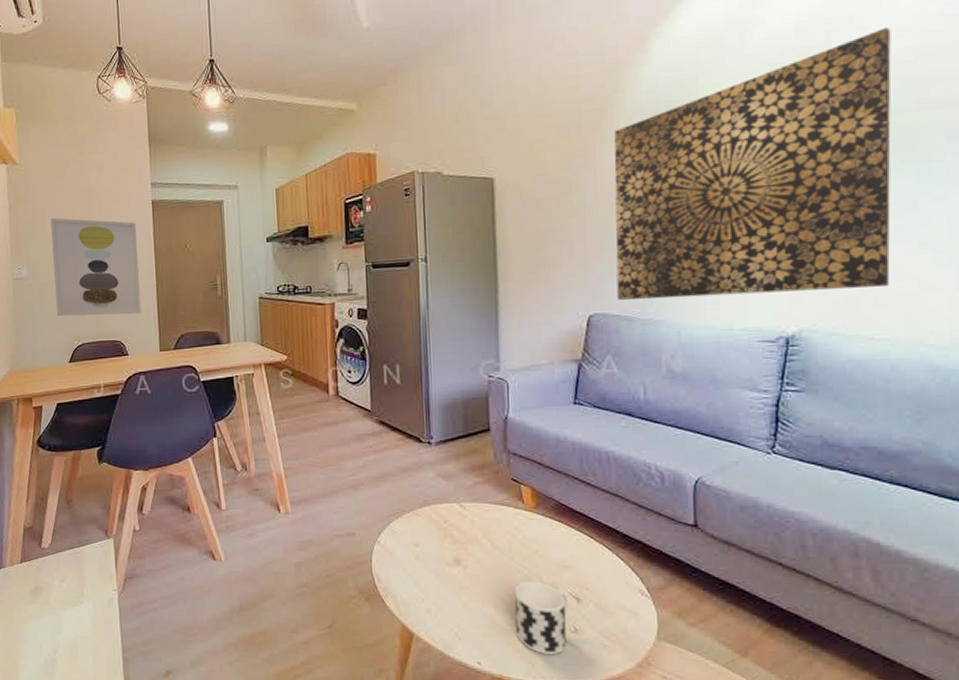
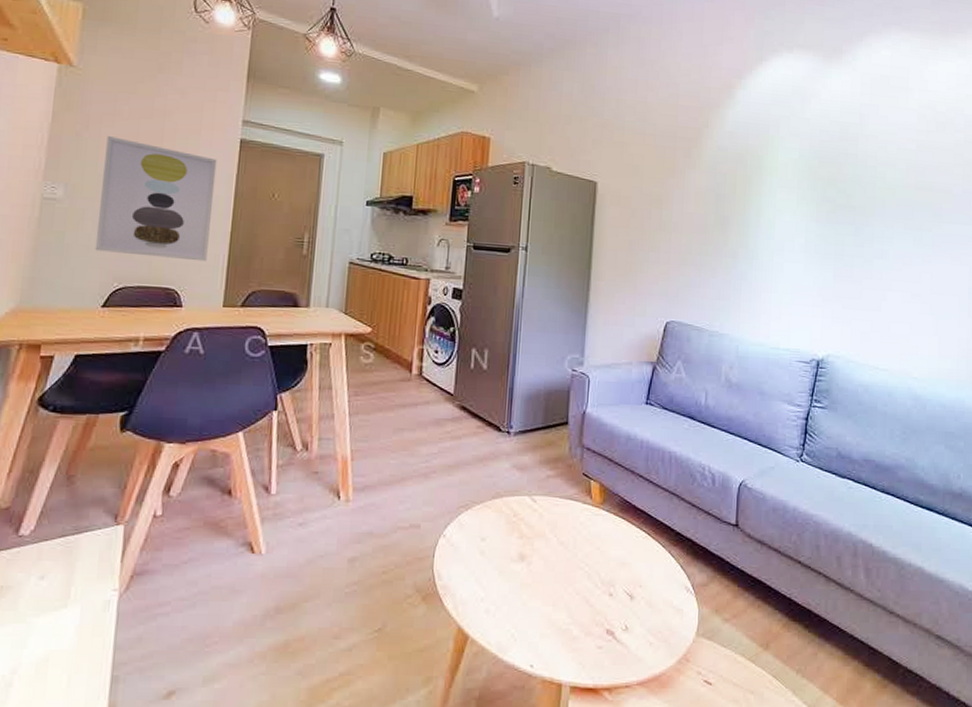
cup: present [515,581,569,654] -> none [570,578,623,654]
wall art: present [614,28,892,300] -> none [691,120,903,327]

